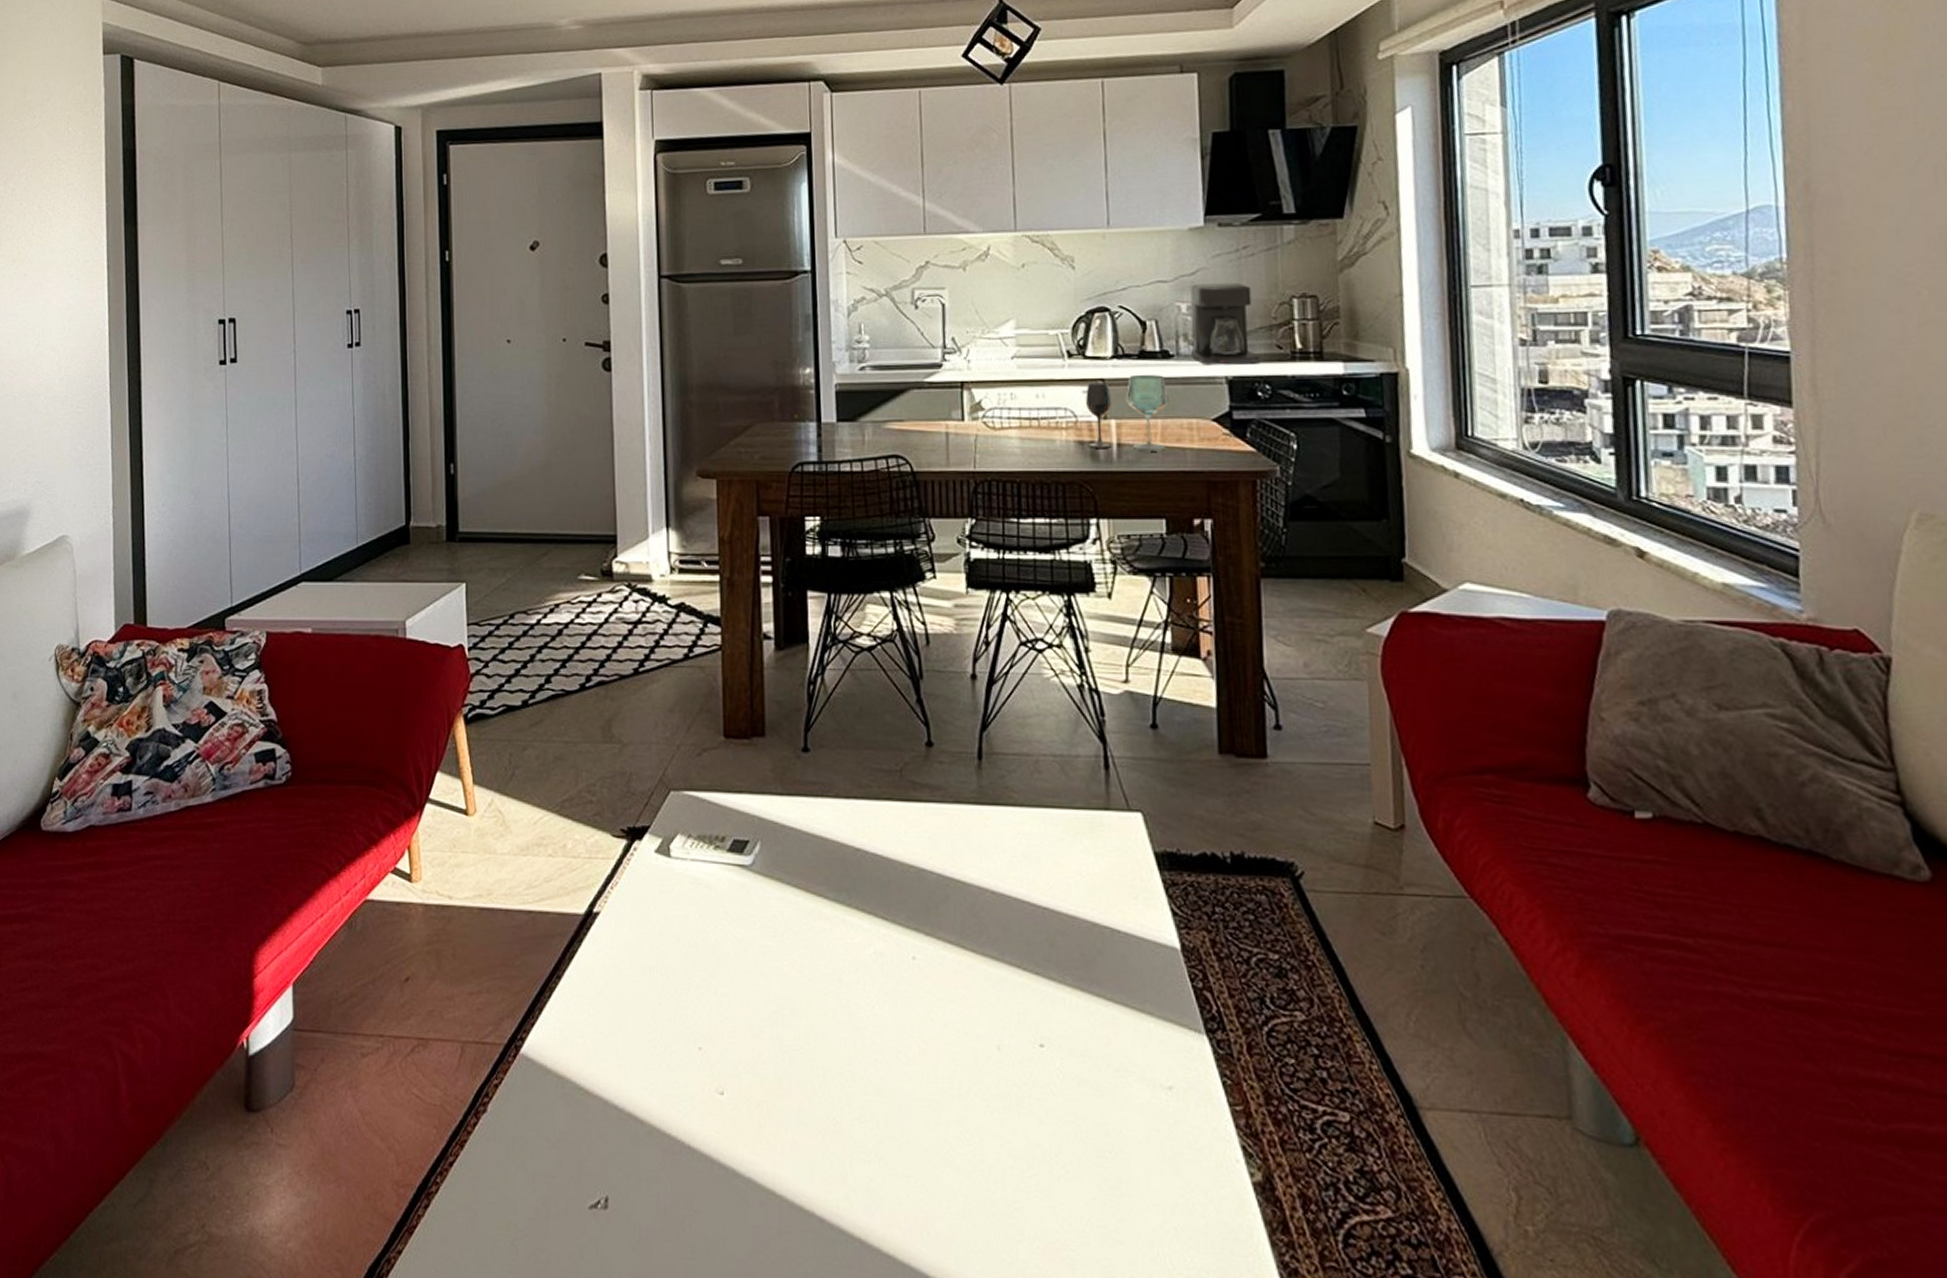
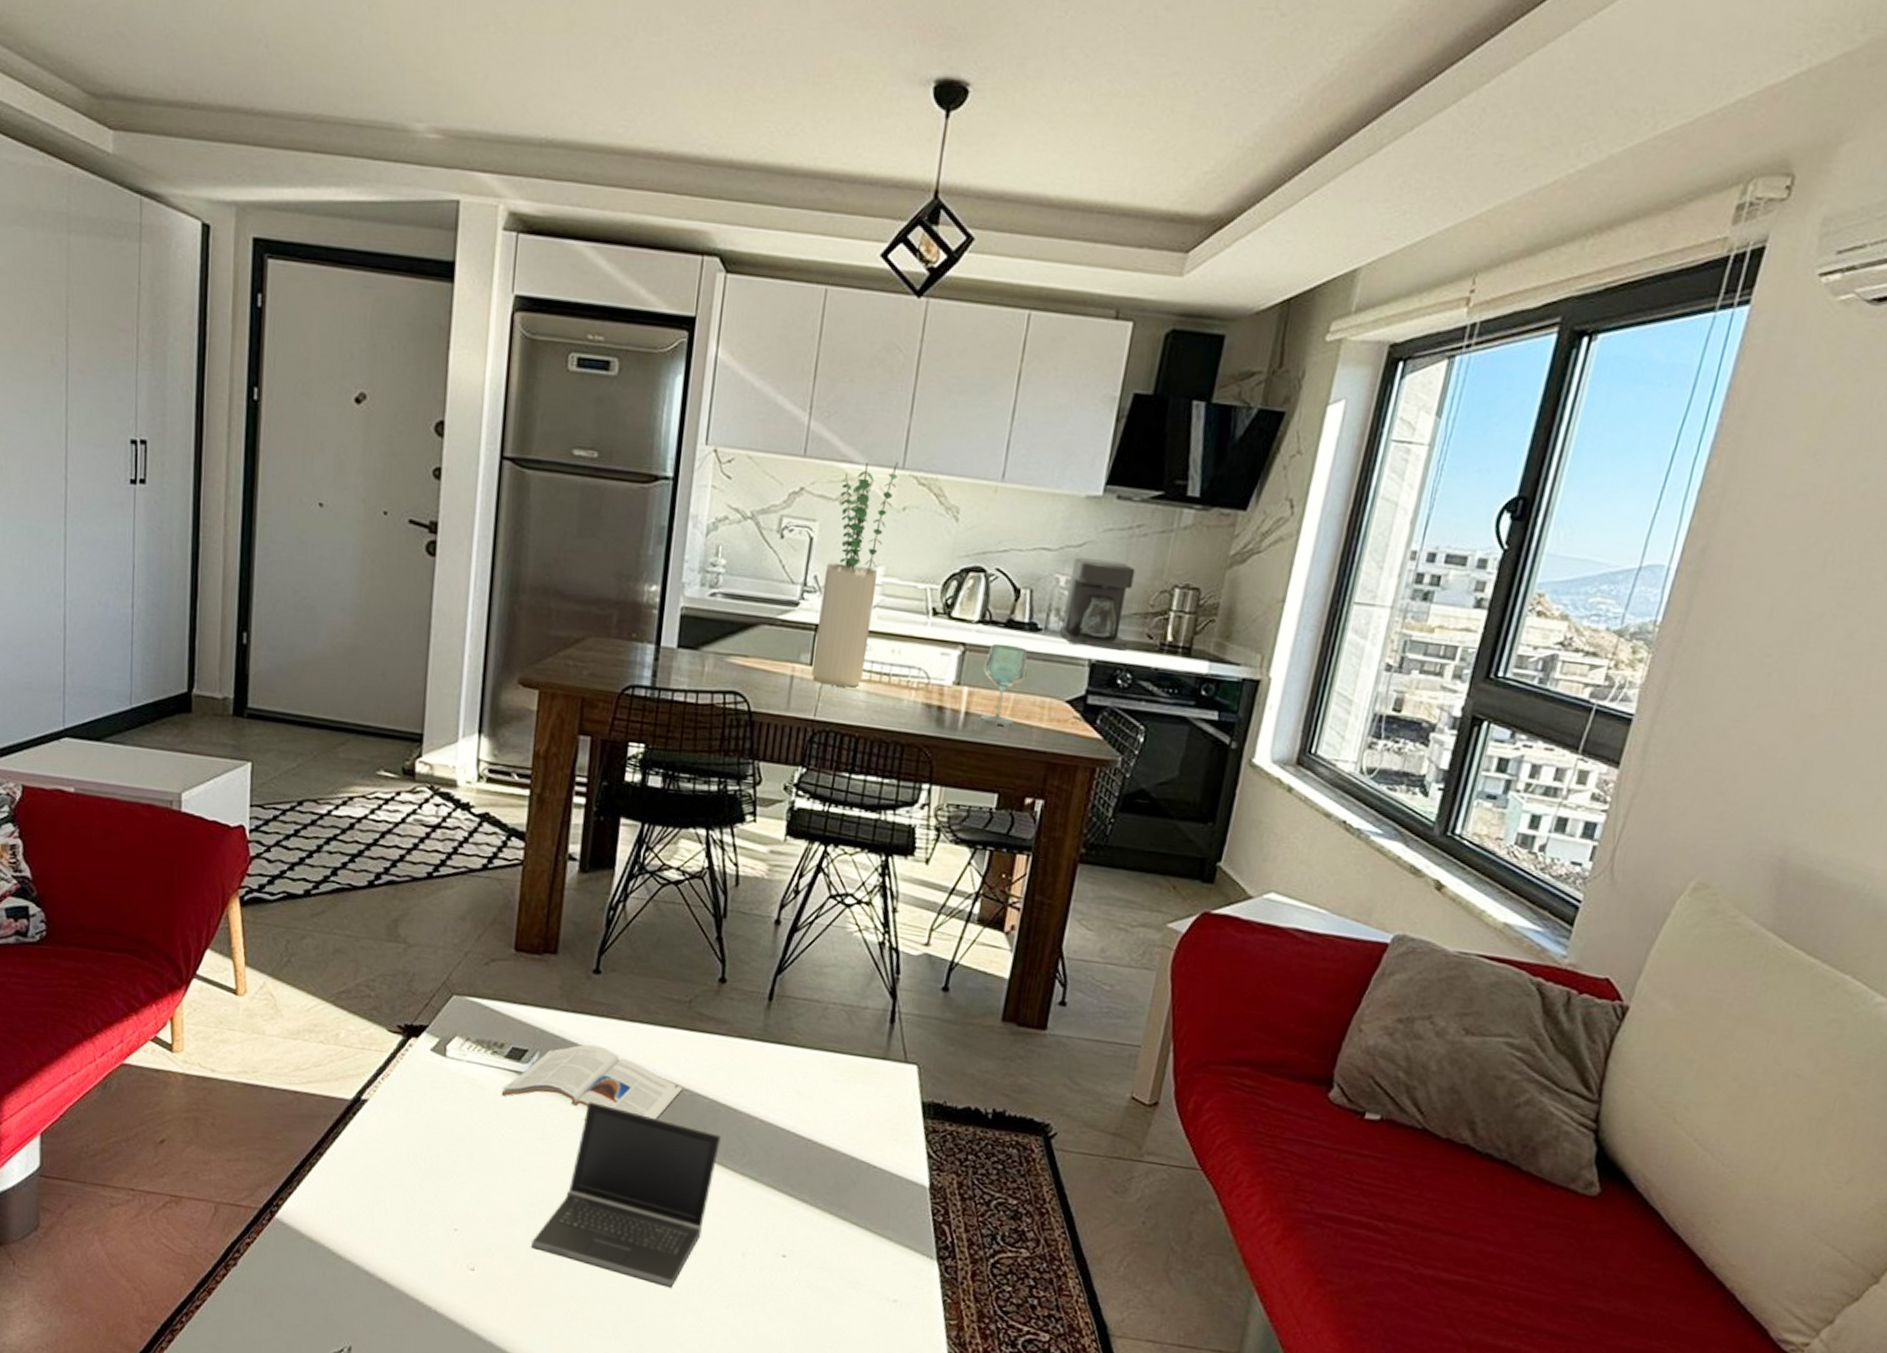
magazine: none [728,828,908,902] -> present [501,1044,684,1119]
laptop computer: none [778,890,955,1095] -> present [531,1102,721,1288]
vase: none [961,226,1013,436] -> present [811,462,898,688]
wine glass: present [1086,381,1112,448] -> none [936,644,970,715]

